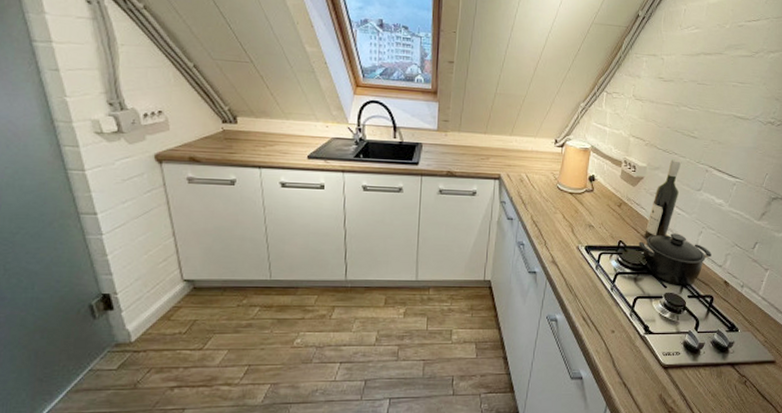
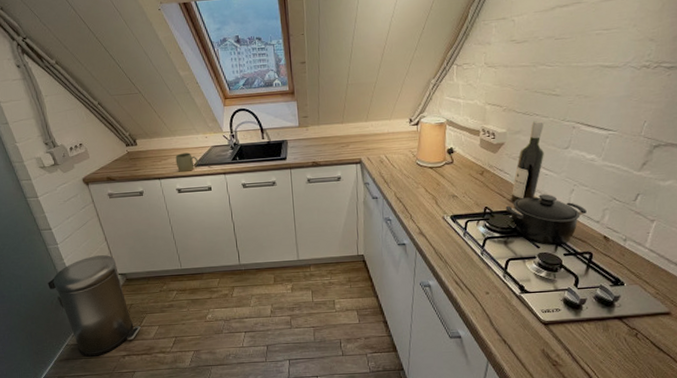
pedal bin: none [76,254,205,389] -> present [47,255,142,358]
mug: none [284,140,312,165] -> present [175,152,198,173]

